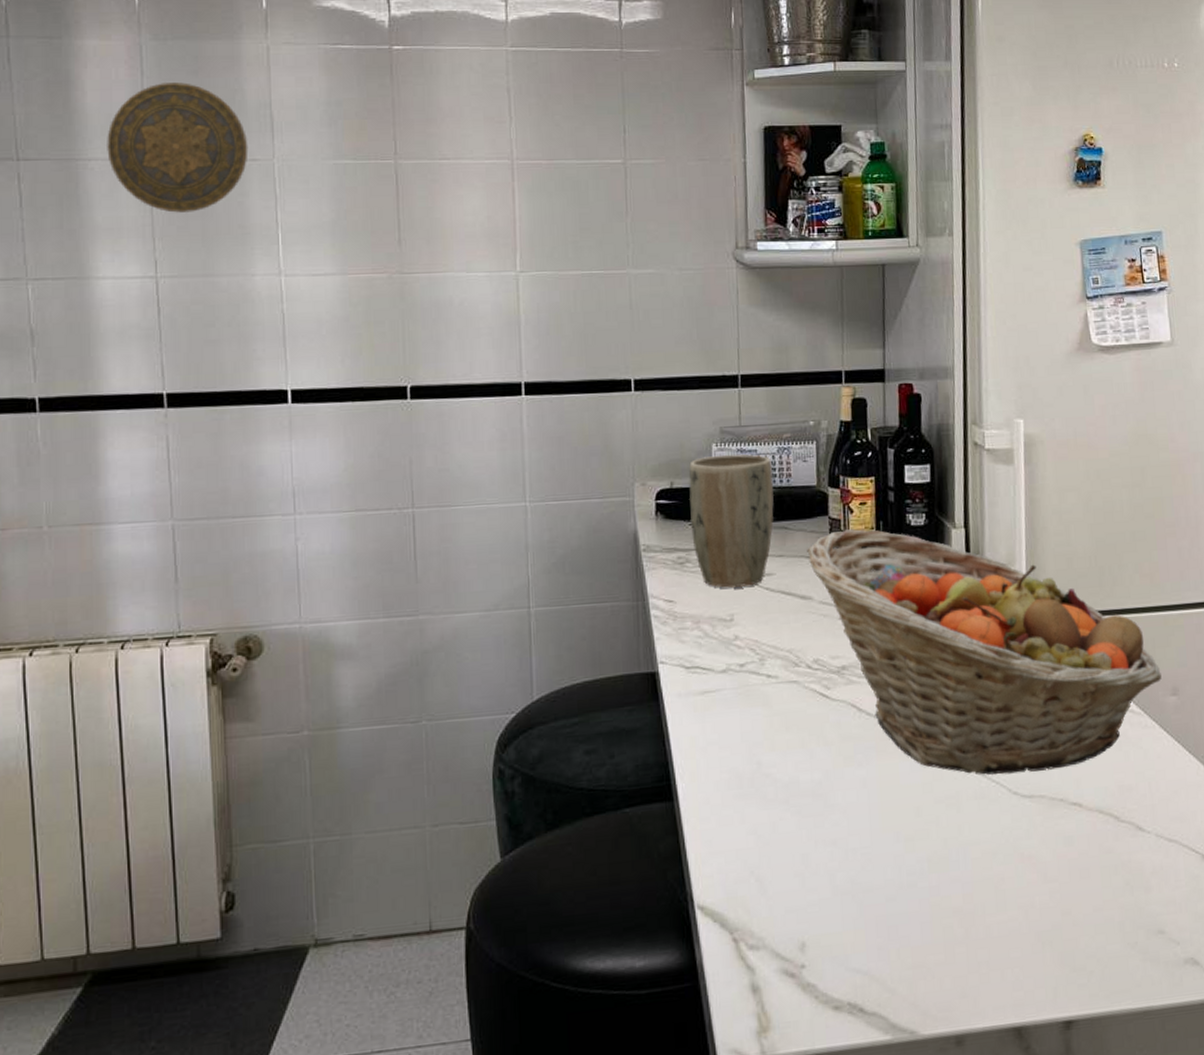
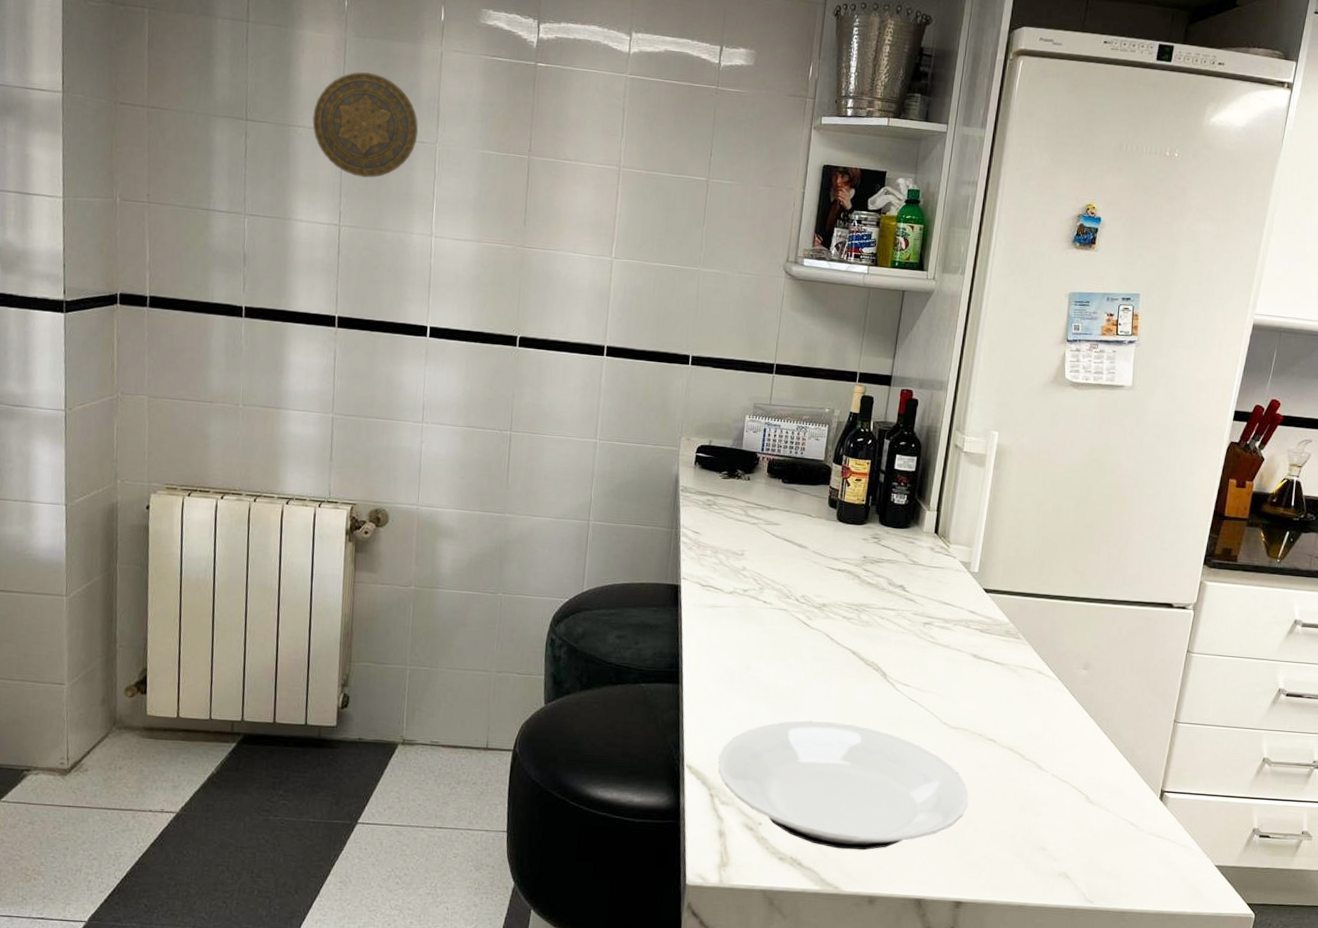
plant pot: present [688,454,774,588] -> none [720,424,791,531]
plate: none [737,814,1061,981] -> present [718,720,969,851]
fruit basket: present [807,529,1162,775] -> none [809,498,1078,711]

